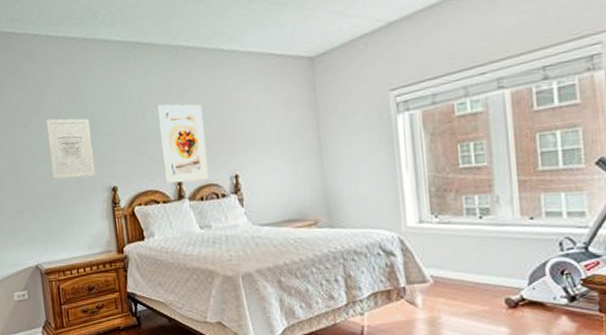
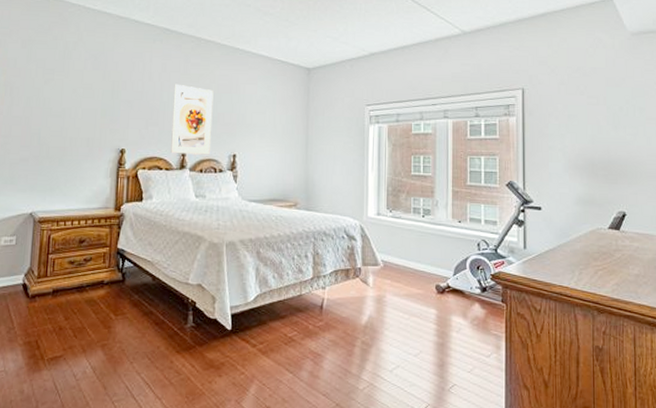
wall art: present [46,118,95,180] -> none [64,79,110,137]

